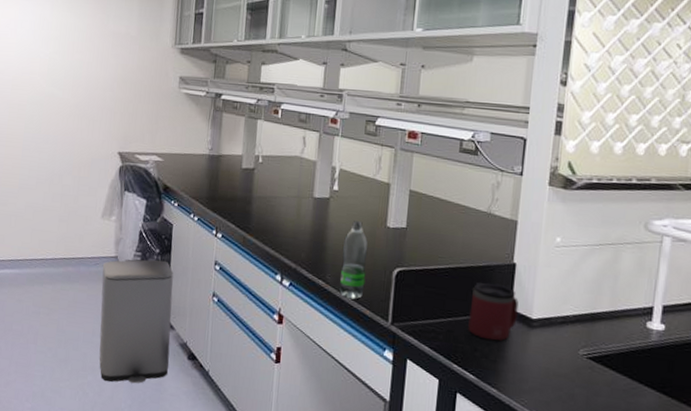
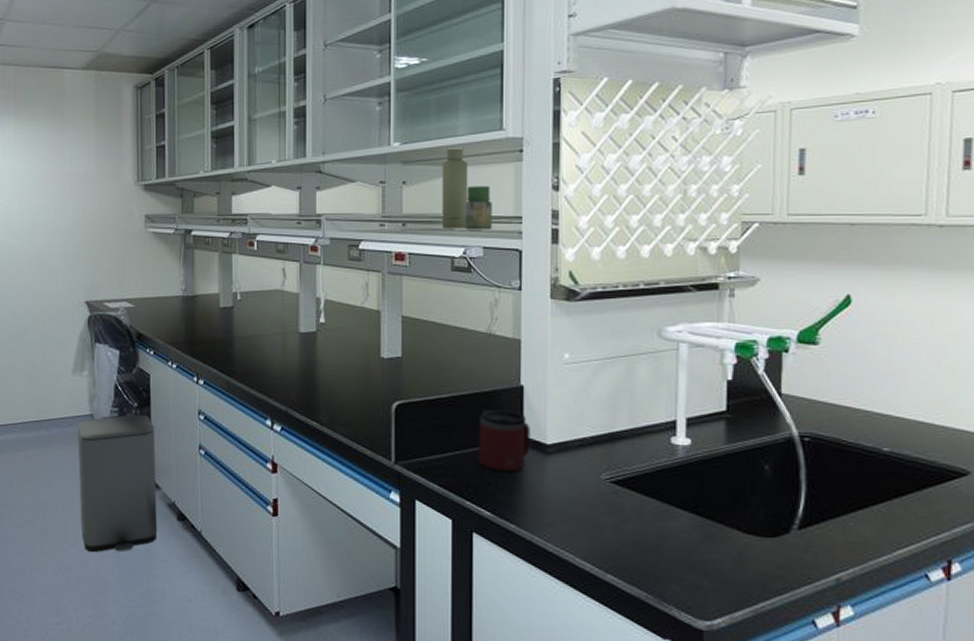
bottle: present [339,221,369,300] -> none [334,354,363,440]
bottle: none [454,36,484,114] -> present [442,146,468,229]
jar: none [475,74,503,117] -> present [464,185,492,230]

